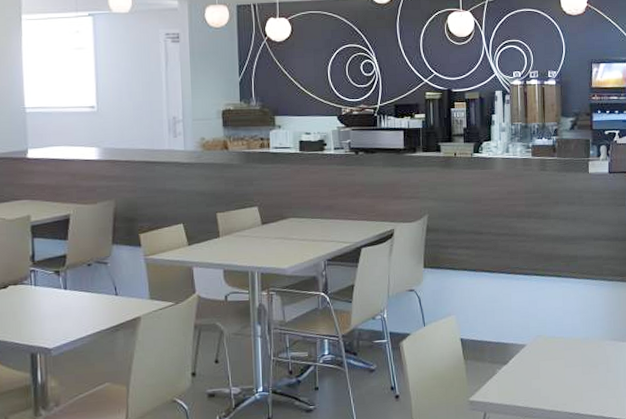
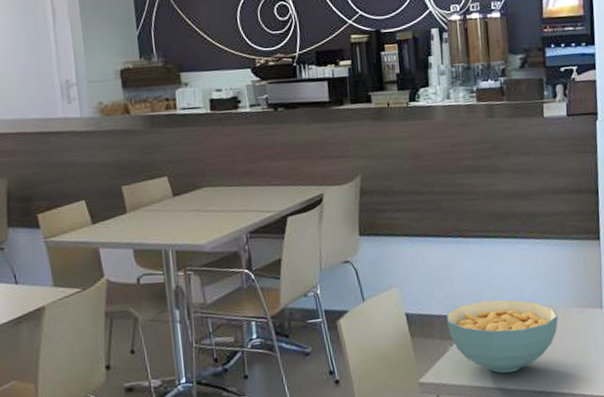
cereal bowl: none [496,330,594,396] -> present [446,299,559,373]

